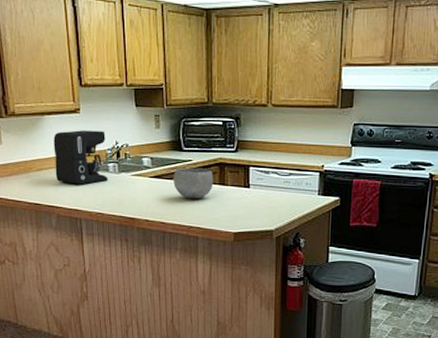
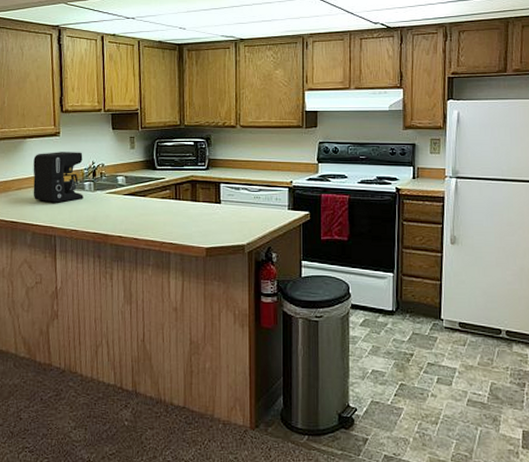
bowl: present [174,167,214,199] -> none [147,185,186,215]

